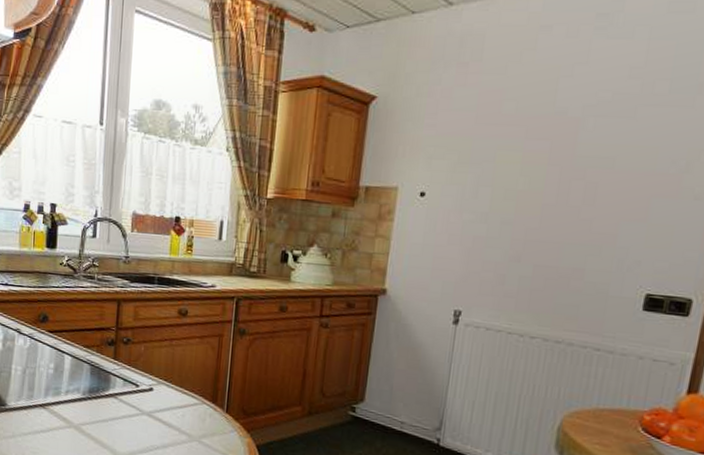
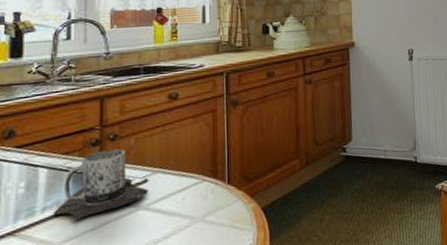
mug: none [74,351,153,409] -> present [54,149,148,220]

